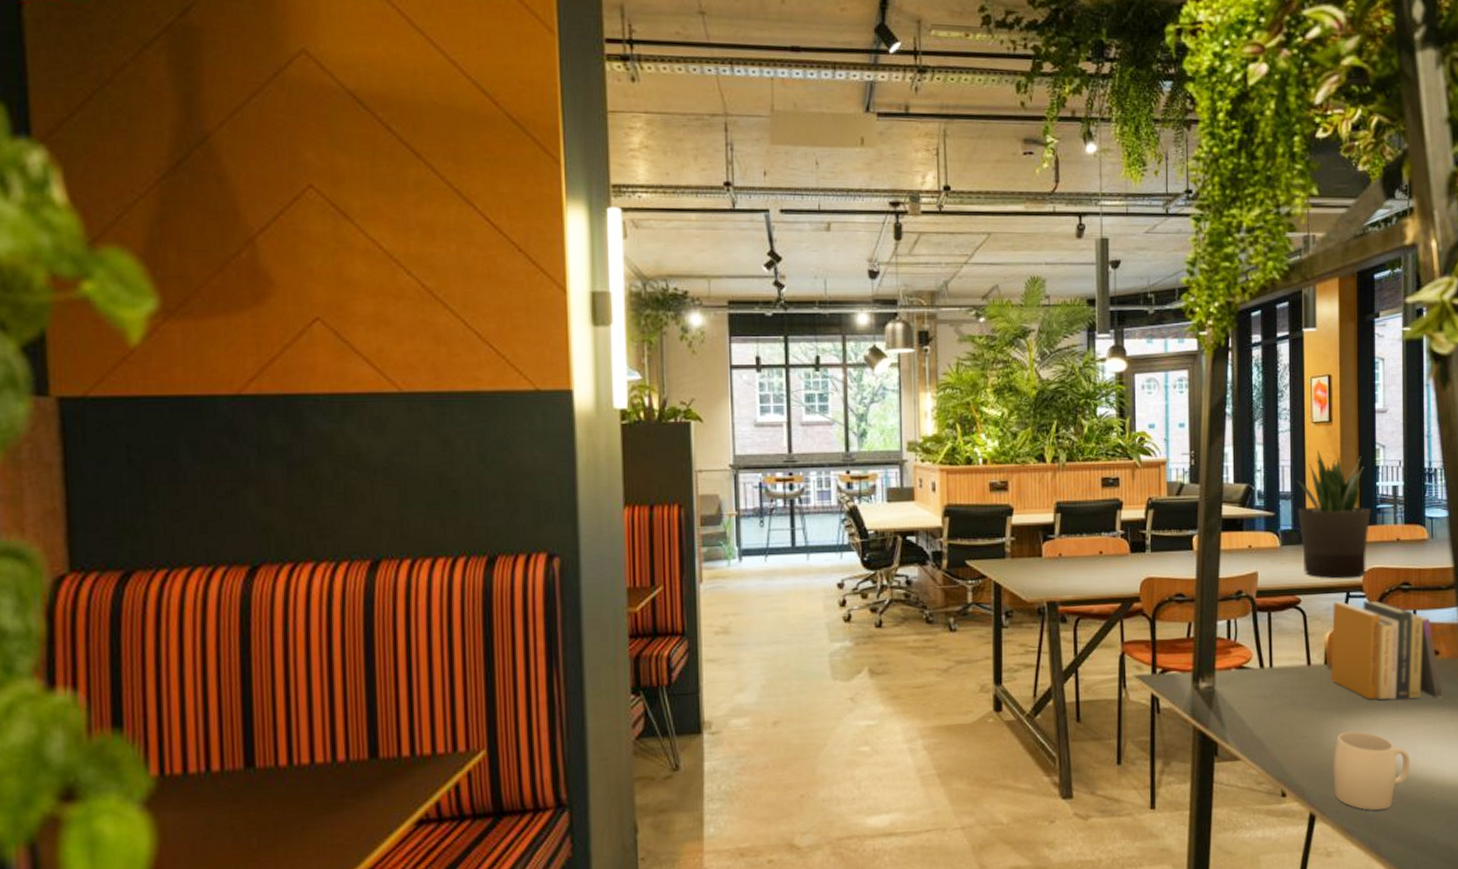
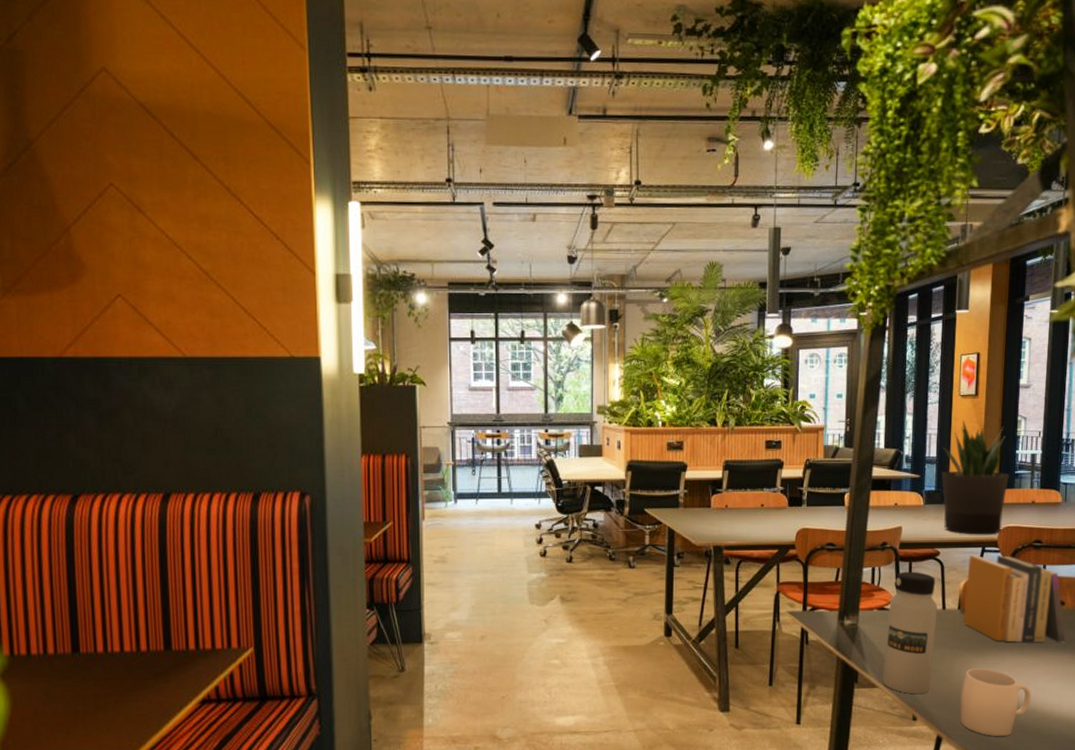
water bottle: none [1245,623,1302,766] -> present [882,571,938,695]

